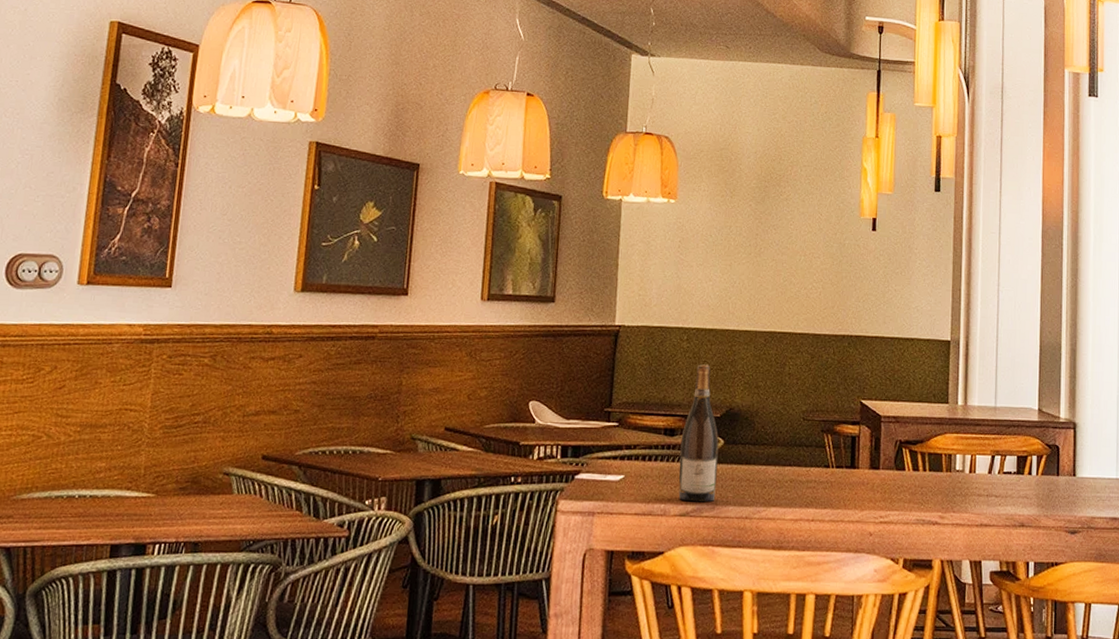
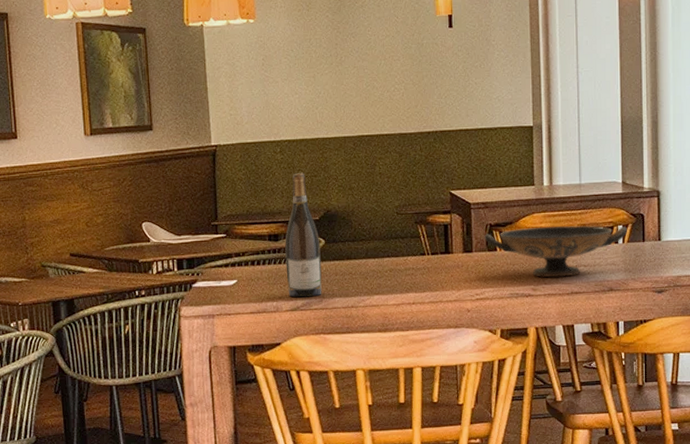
decorative bowl: none [893,448,1042,507] -> present [484,225,628,278]

